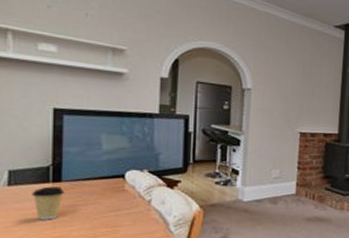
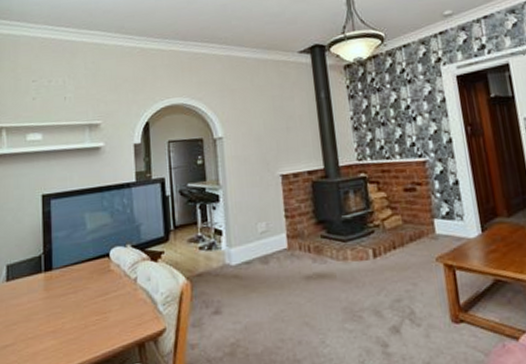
coffee cup: present [32,186,65,220] -> none [27,275,56,314]

